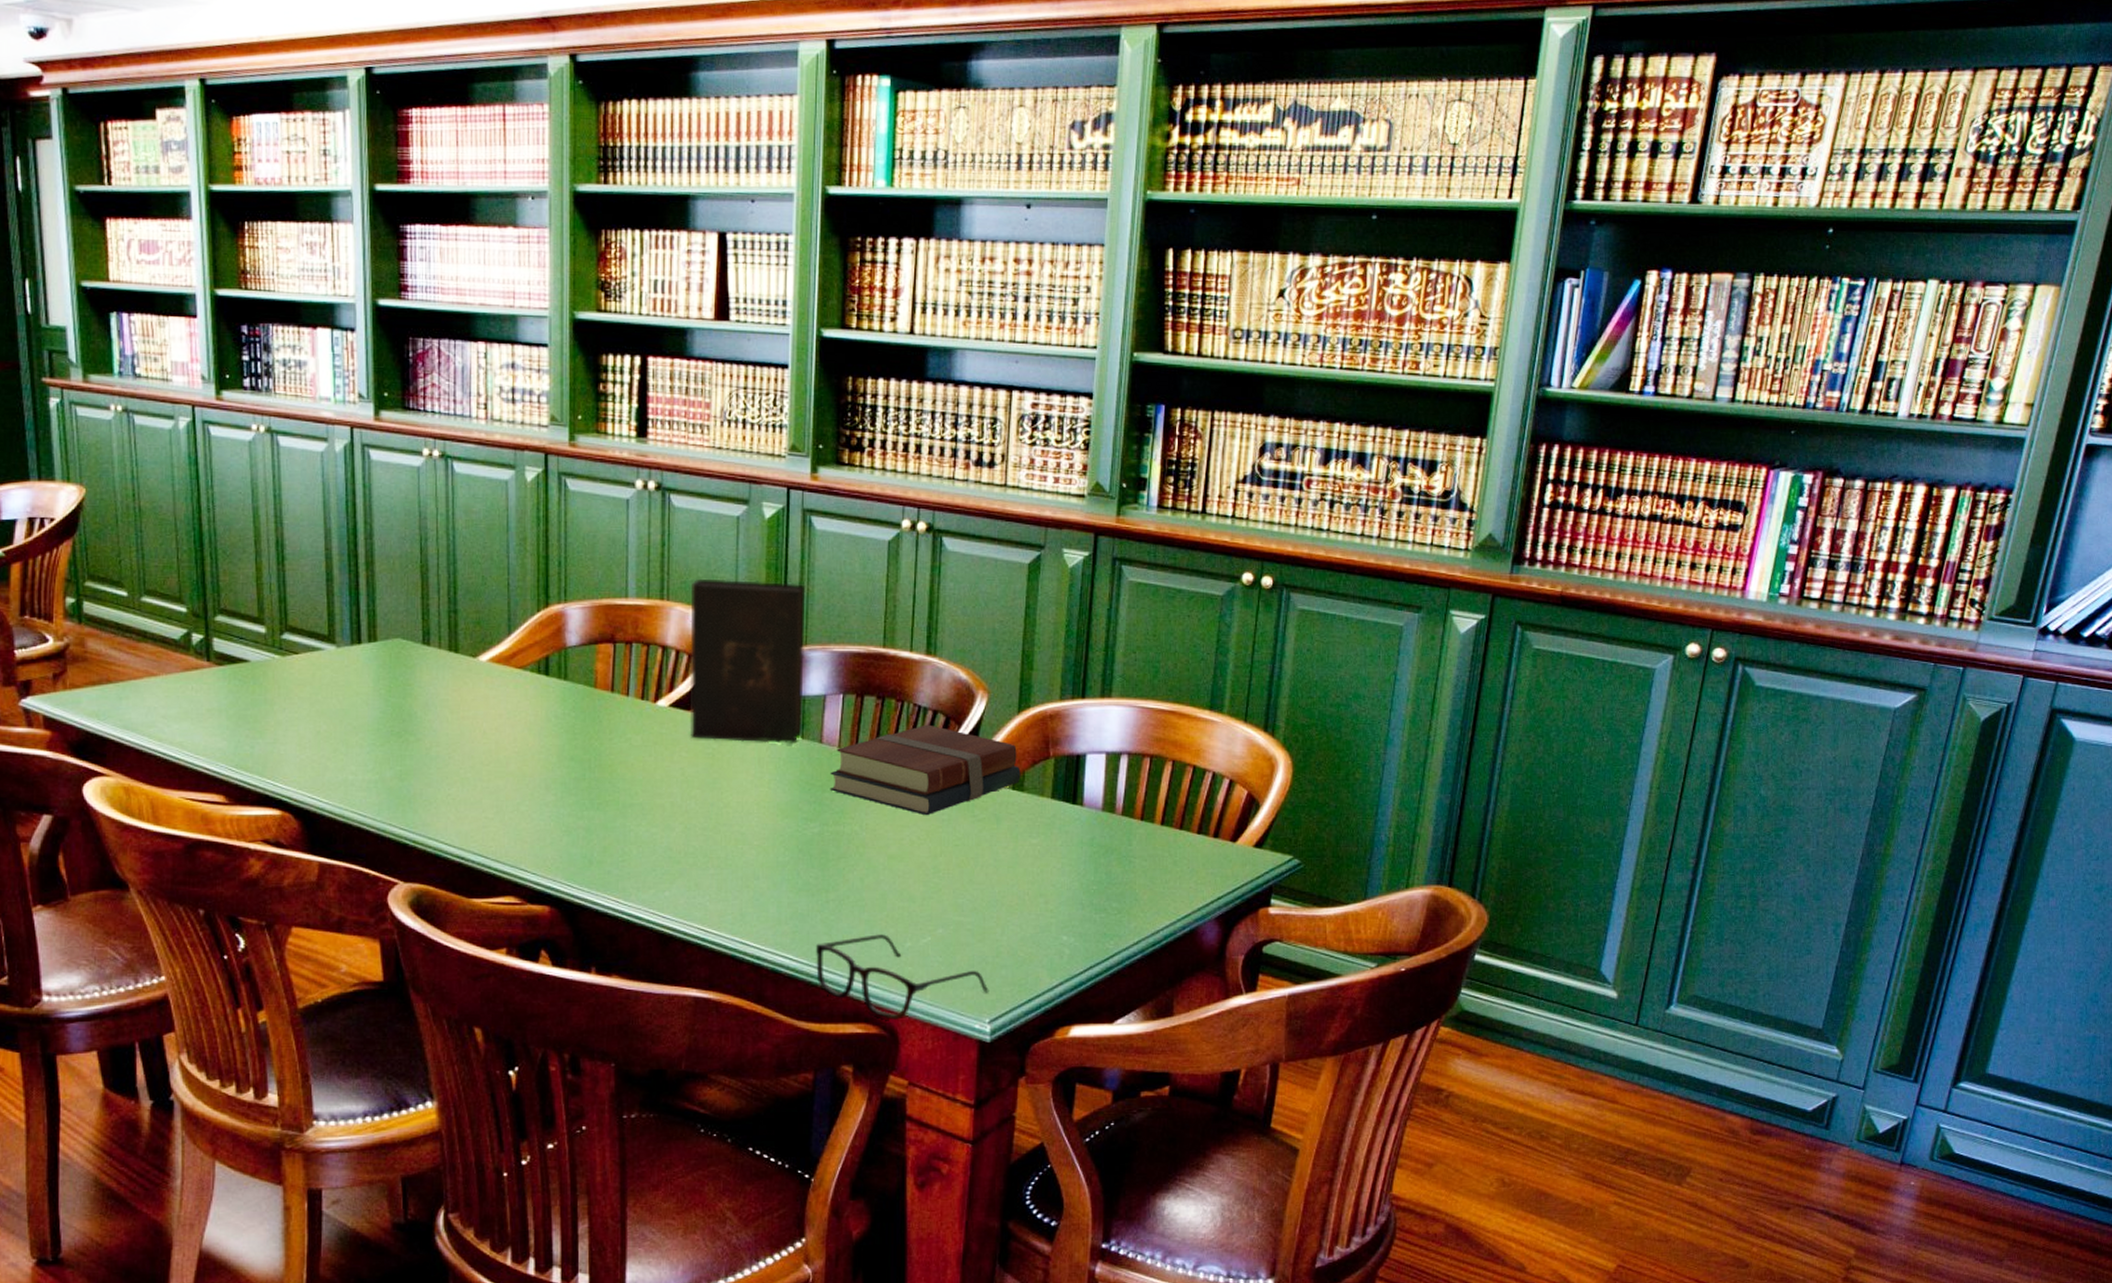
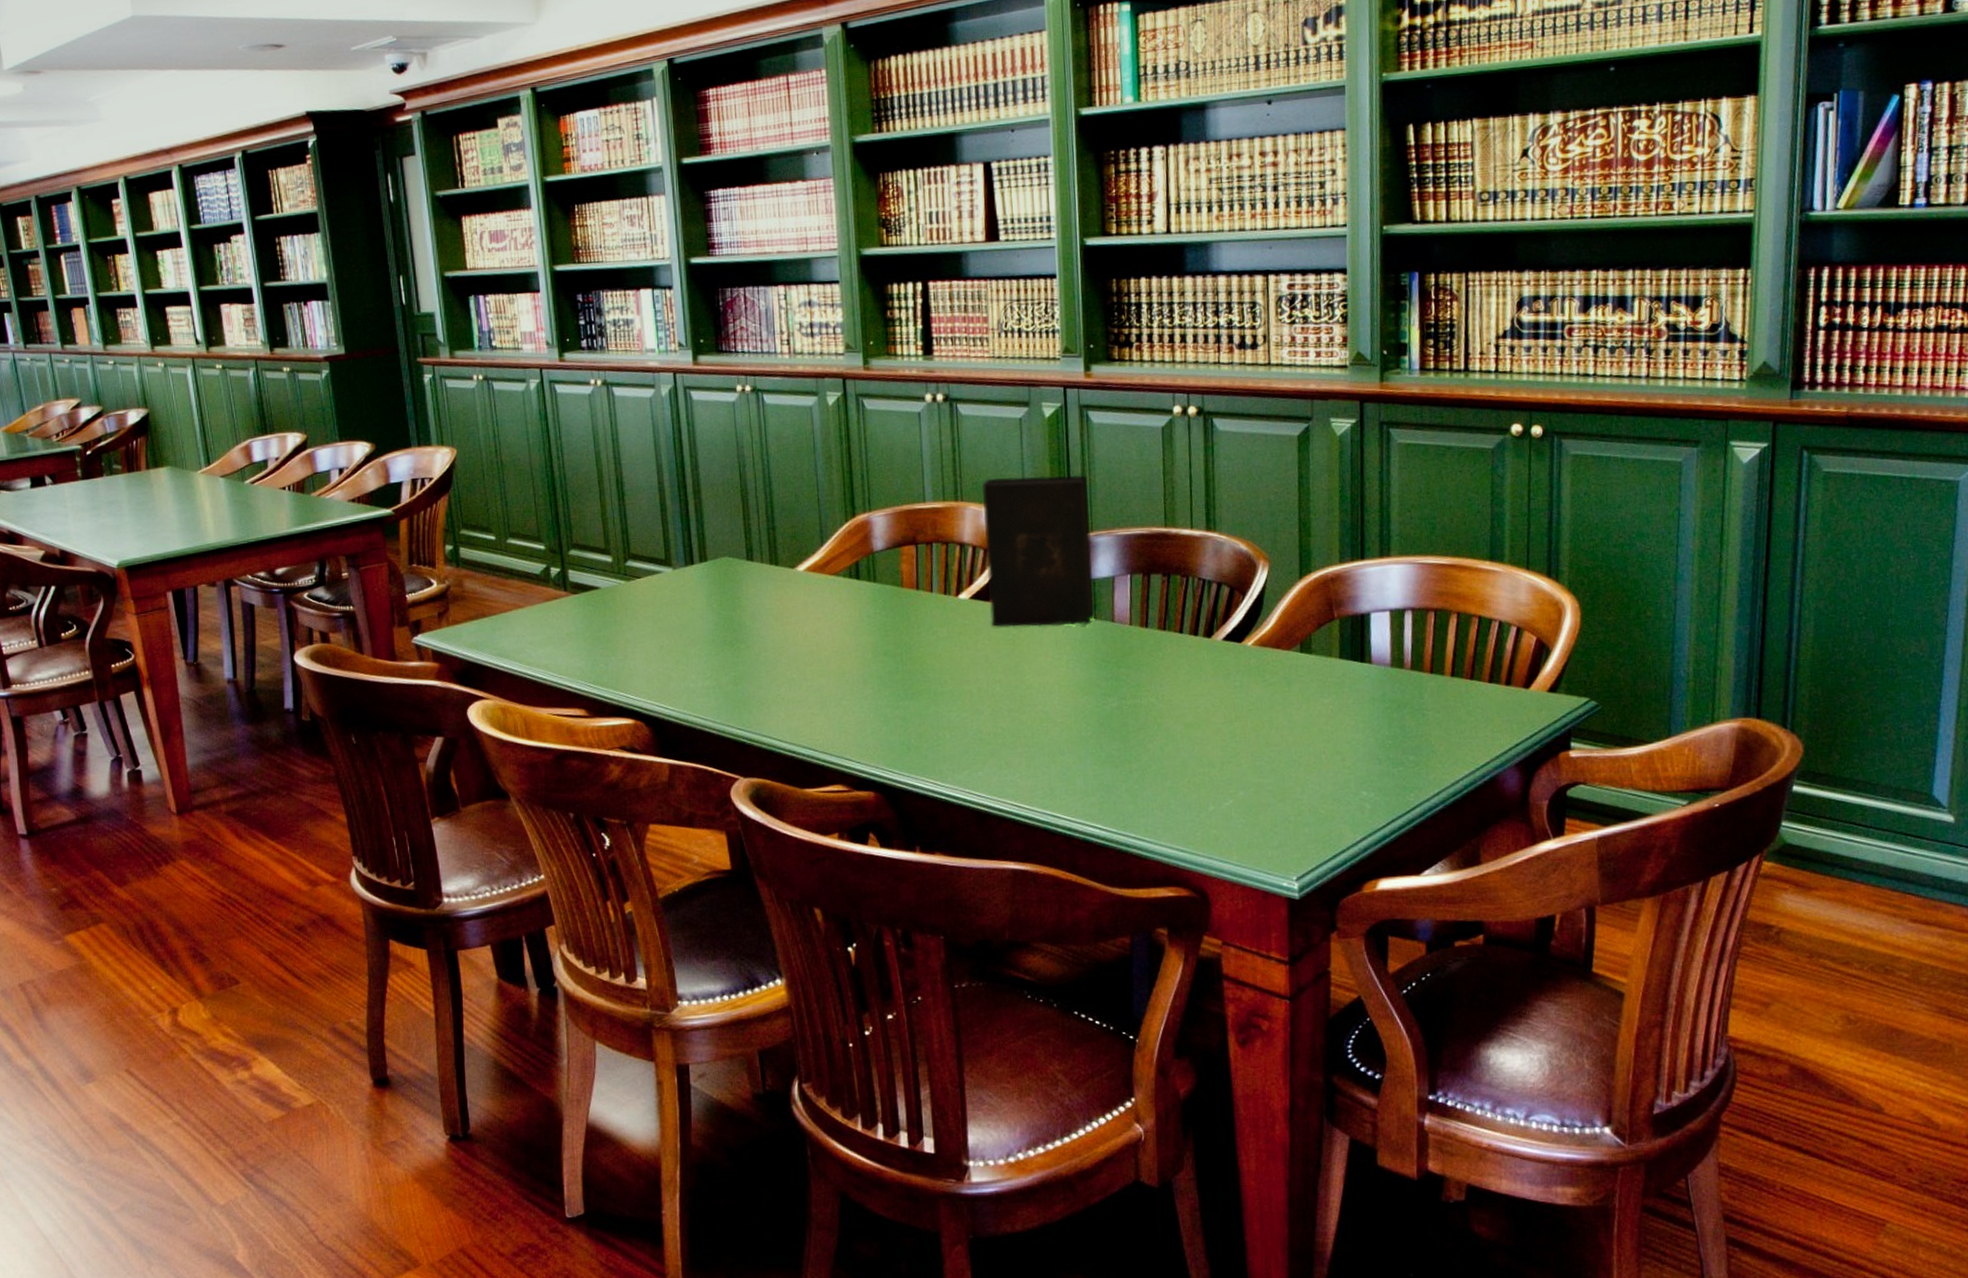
eyeglasses: present [816,934,989,1020] -> none [1123,800,1294,882]
books: present [830,724,1021,816] -> none [1123,596,1308,684]

